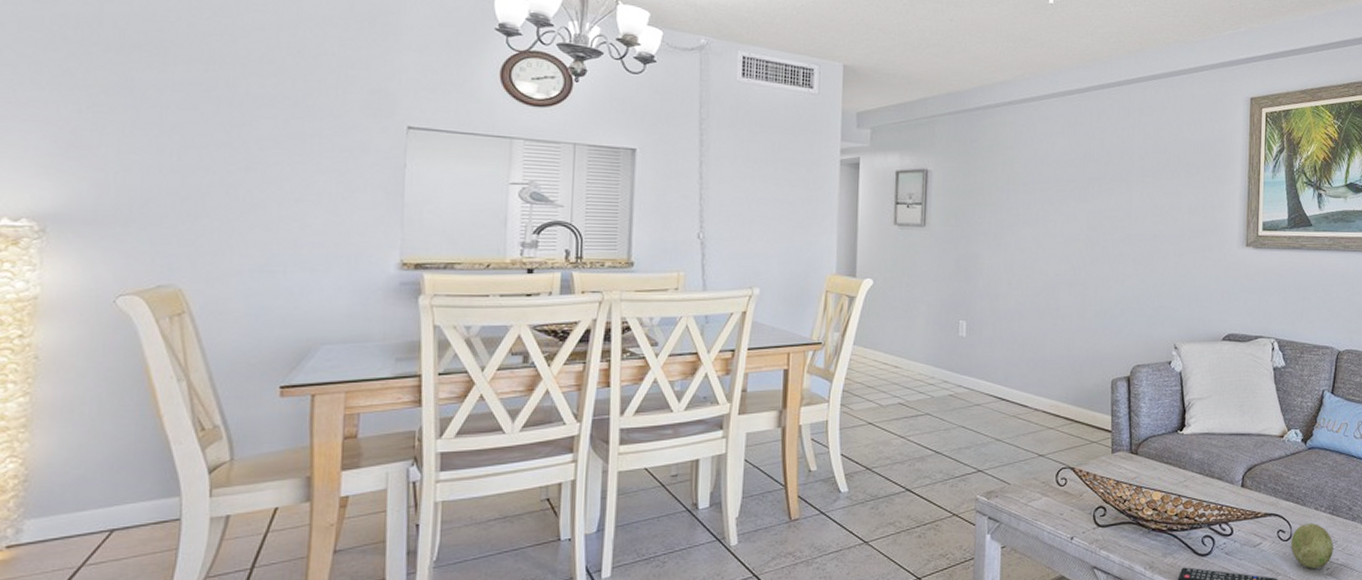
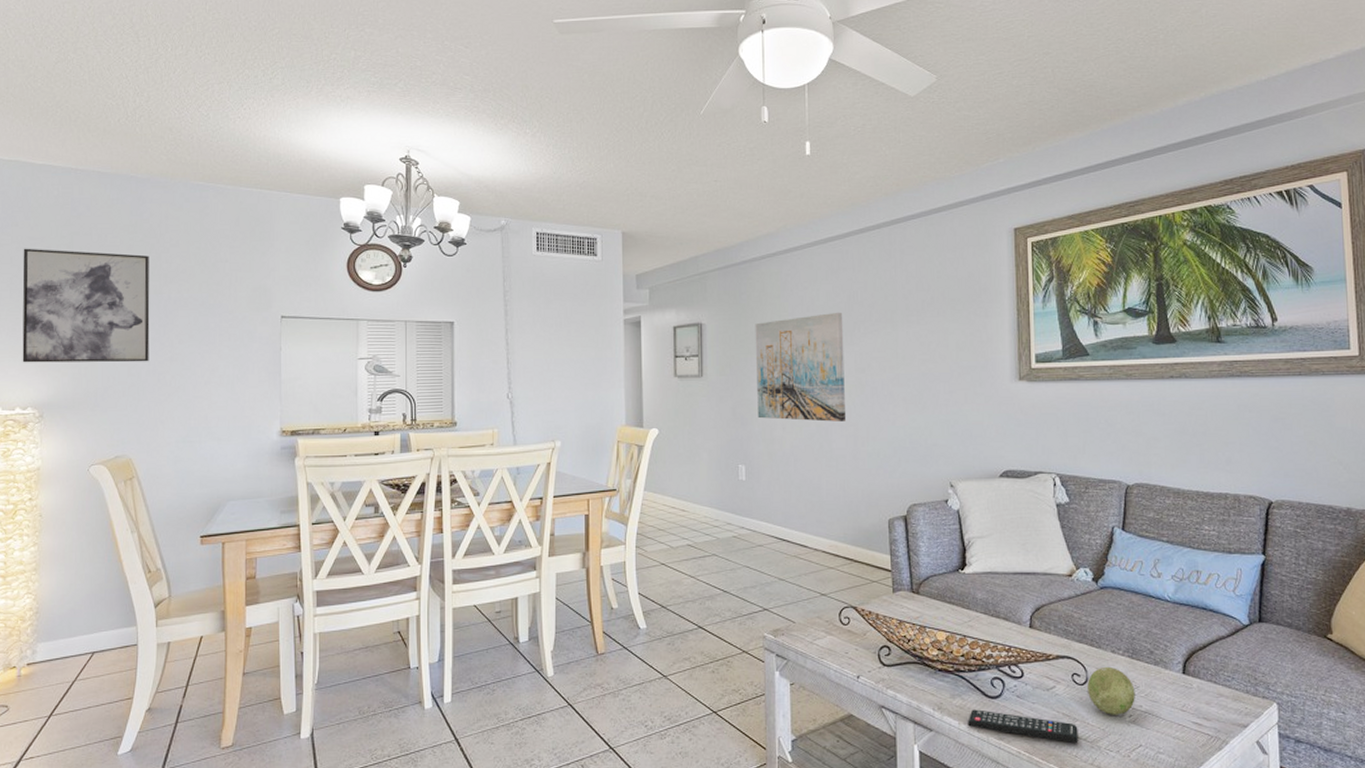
wall art: none [14,12,220,171] -> present [22,248,150,363]
wall art: none [983,167,1078,280] -> present [755,312,847,422]

